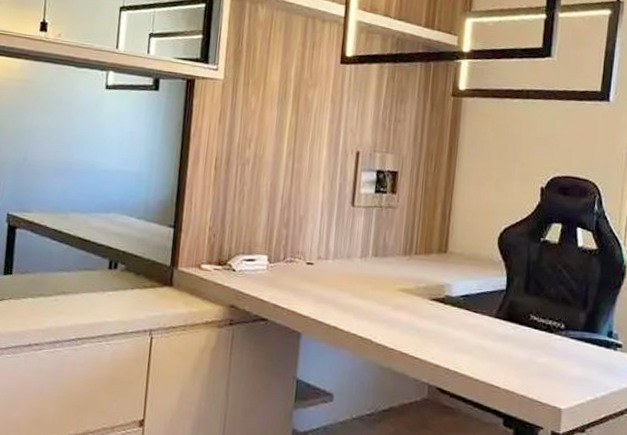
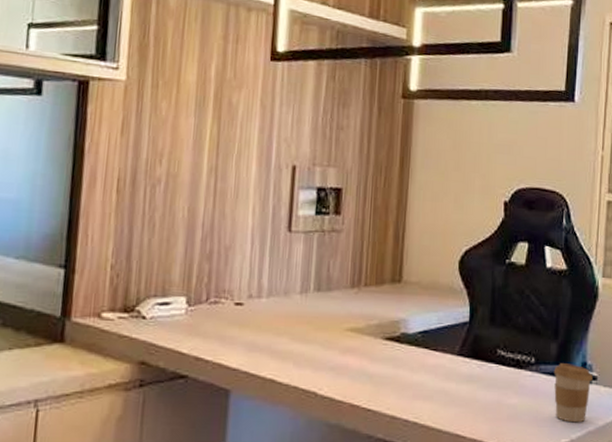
coffee cup: none [581,330,618,384] -> present [553,363,593,423]

